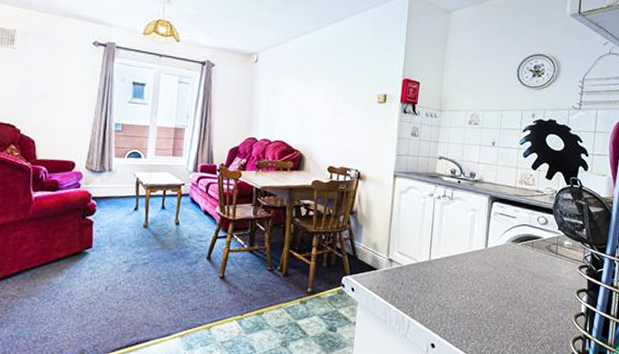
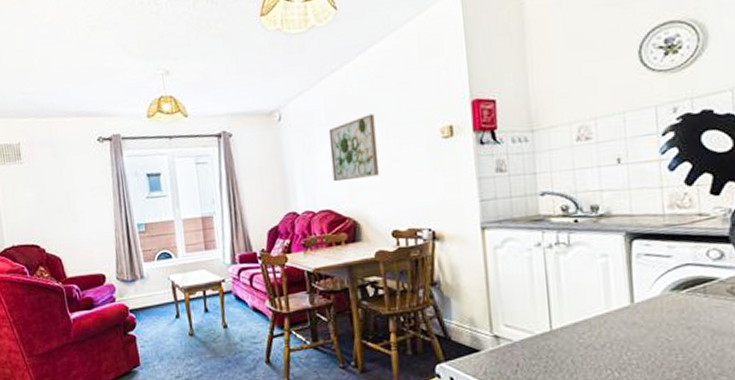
wall art: none [290,72,331,122] -> present [328,114,379,182]

